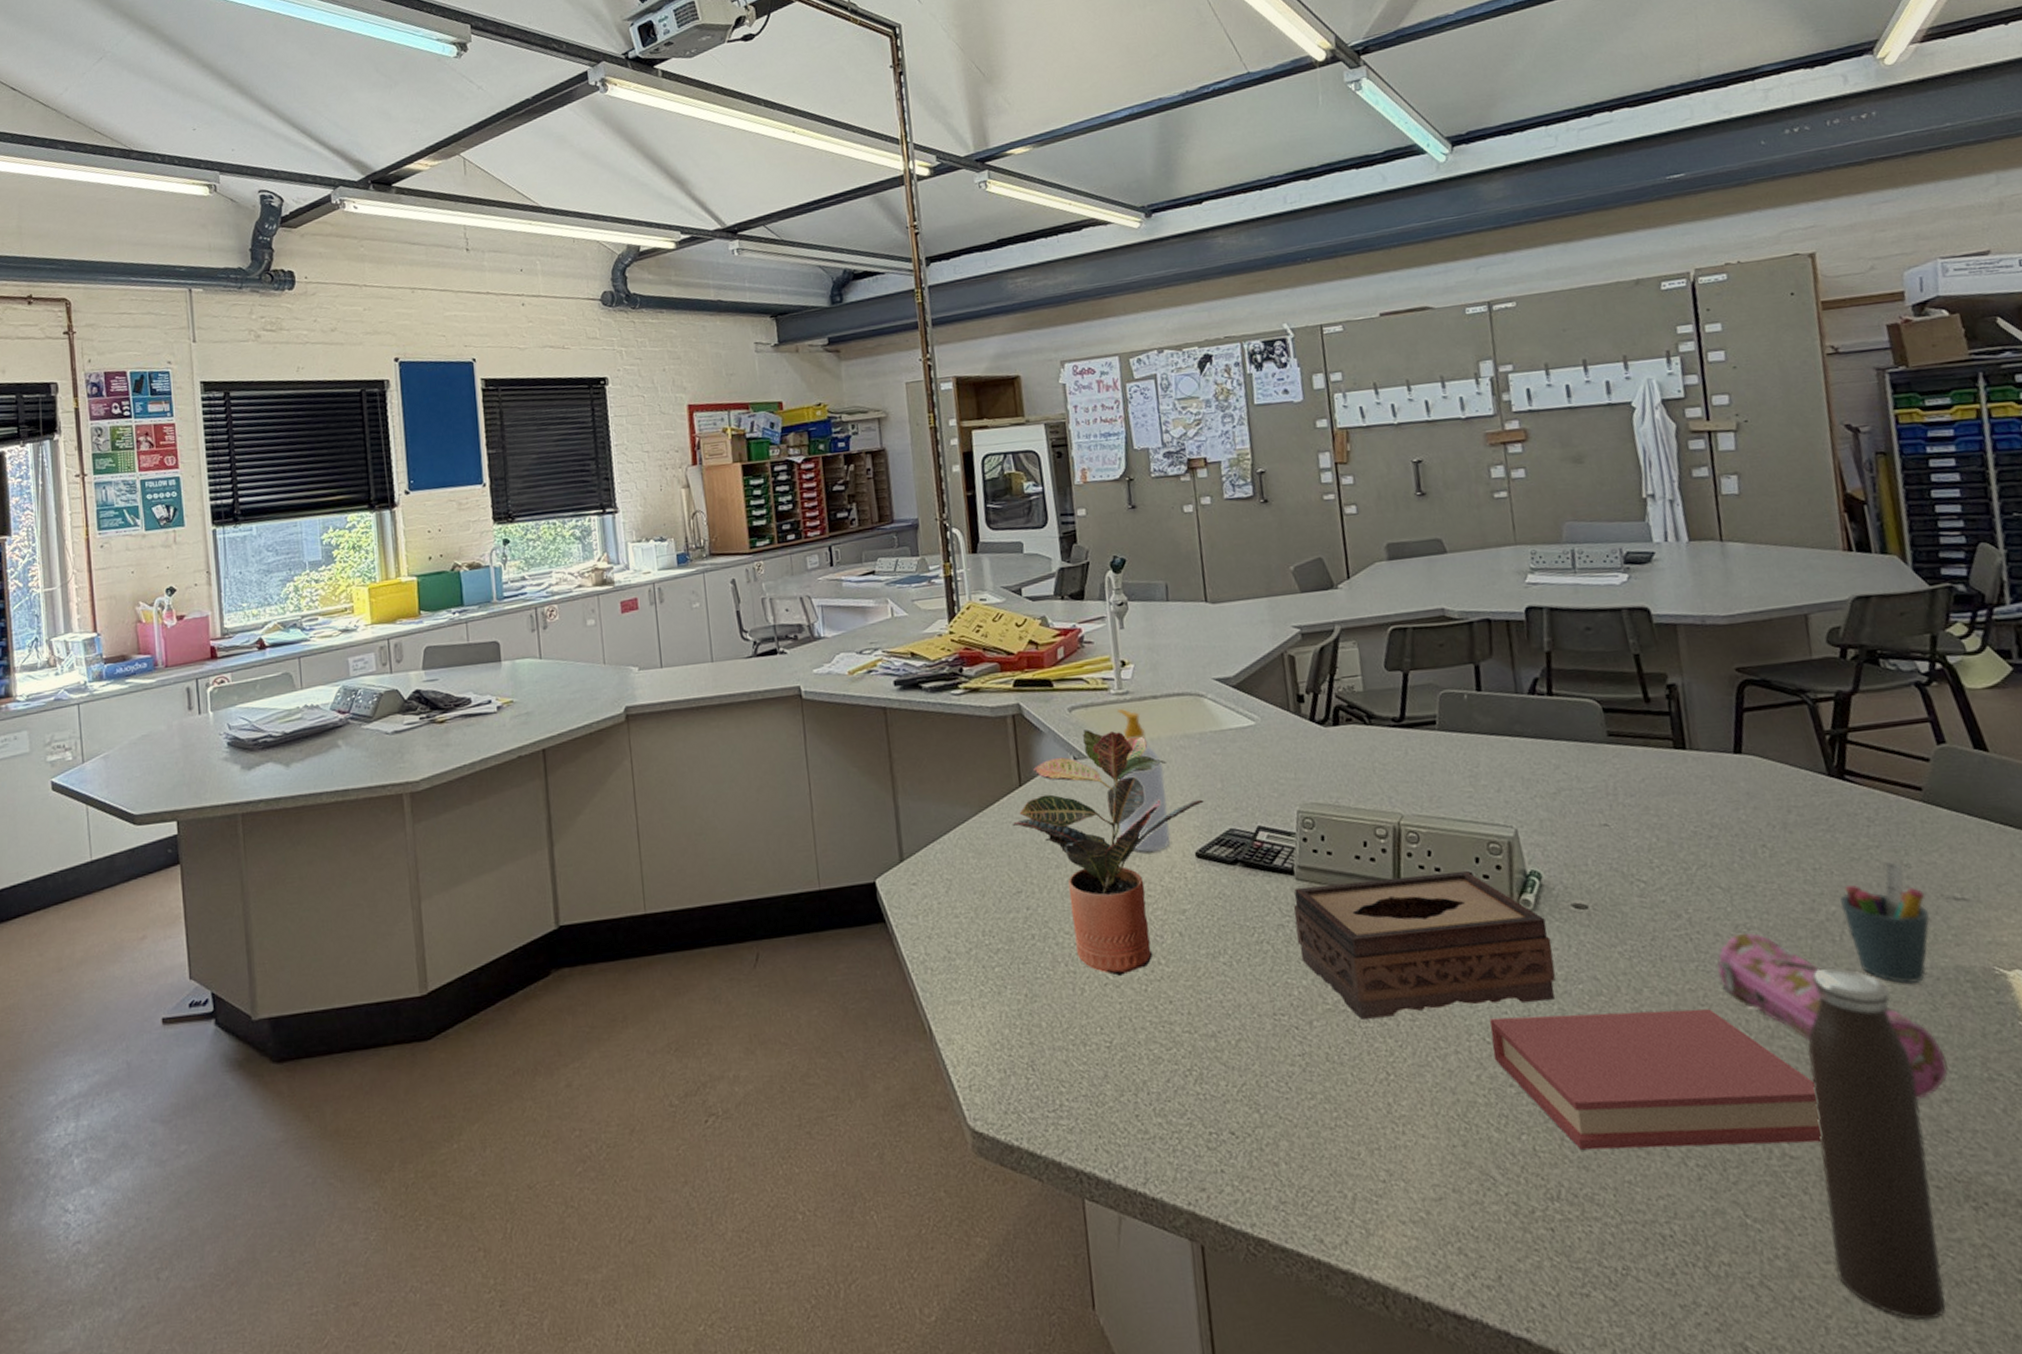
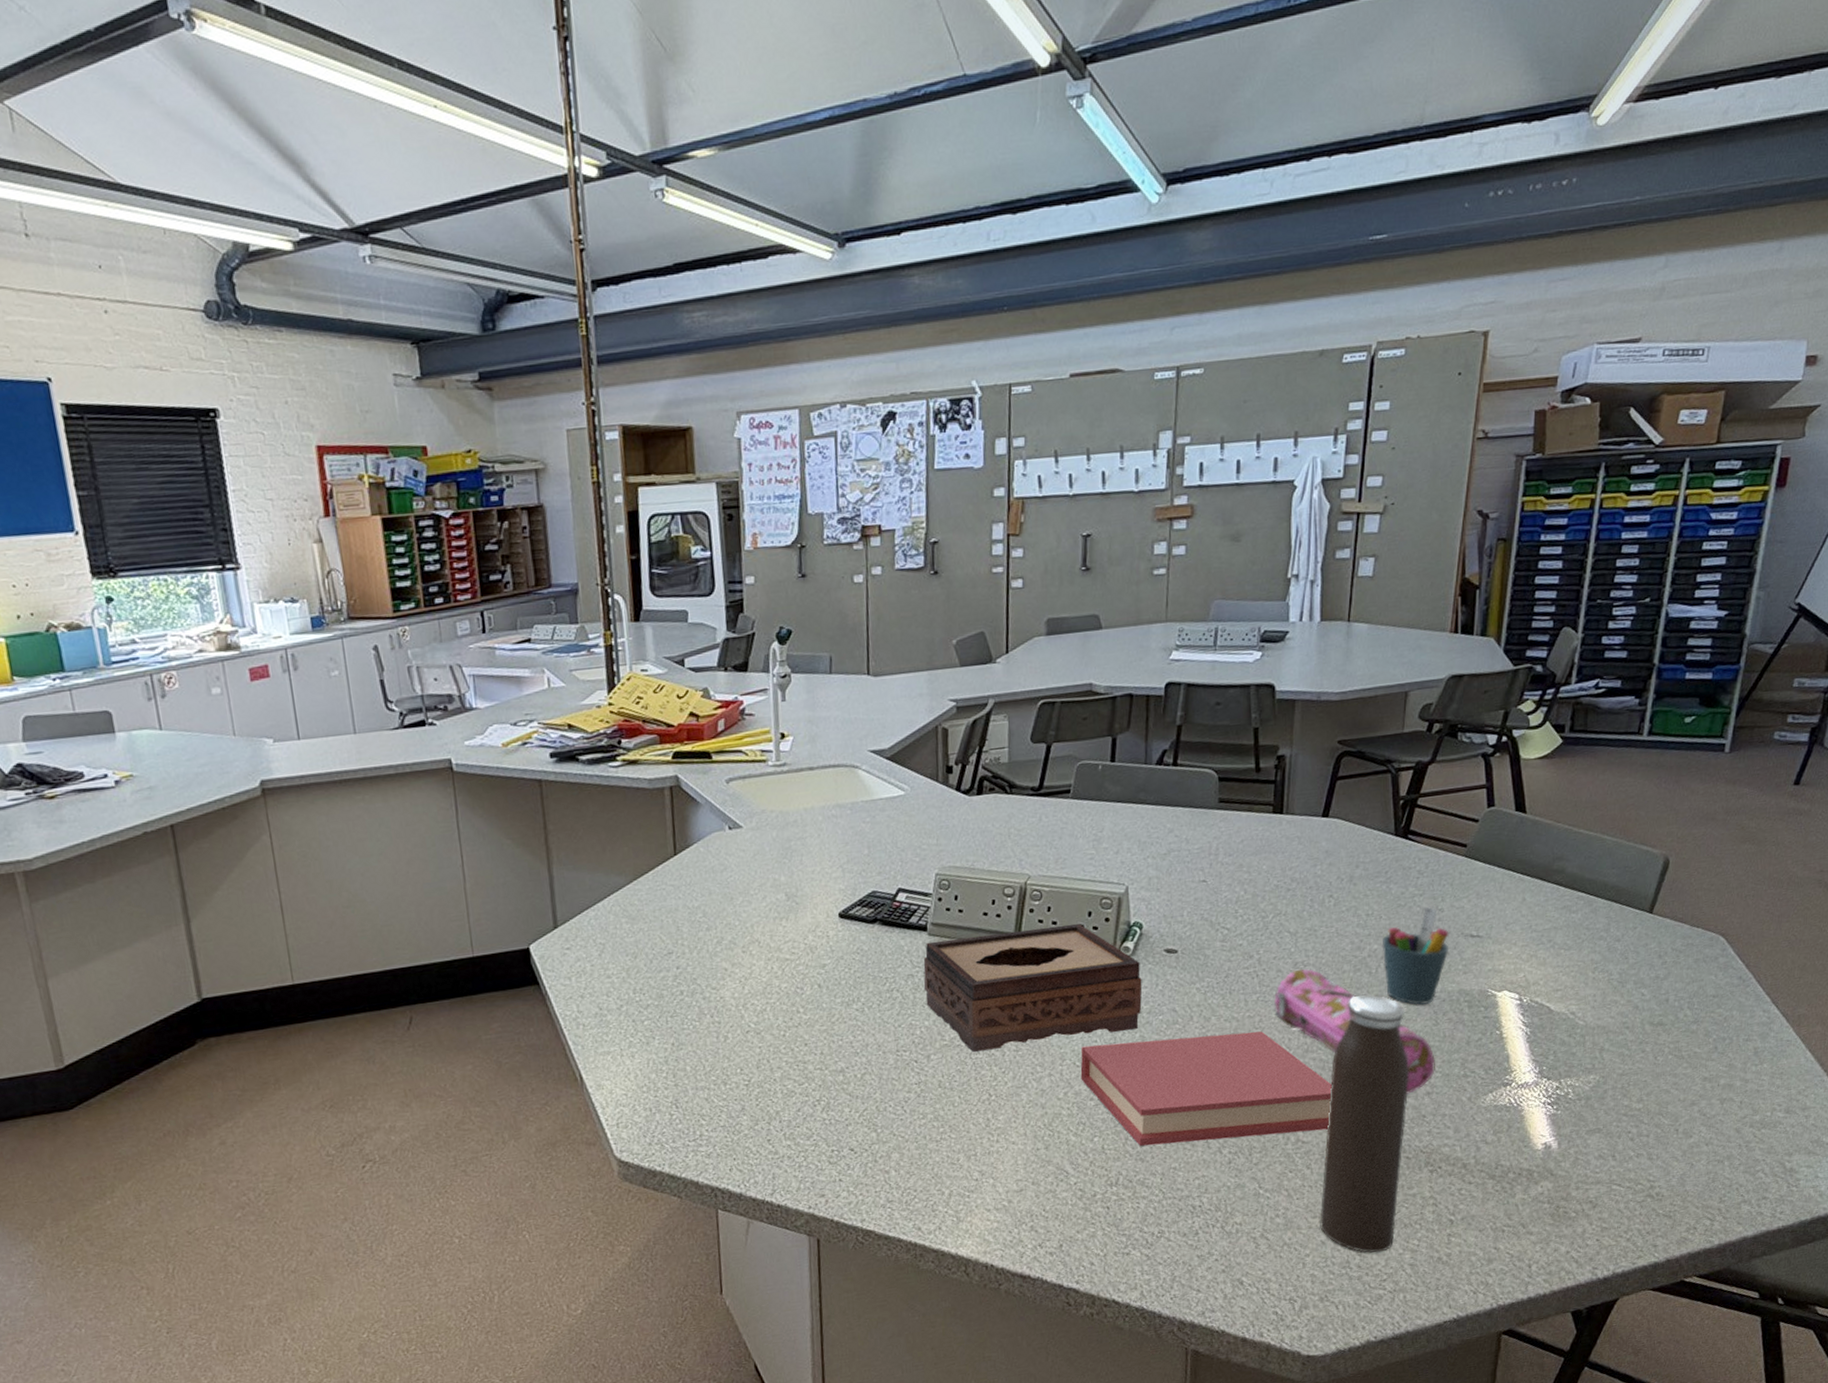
potted plant: present [1012,729,1205,976] -> none [665,800,851,1024]
soap bottle: present [1118,709,1171,852] -> none [768,780,817,914]

